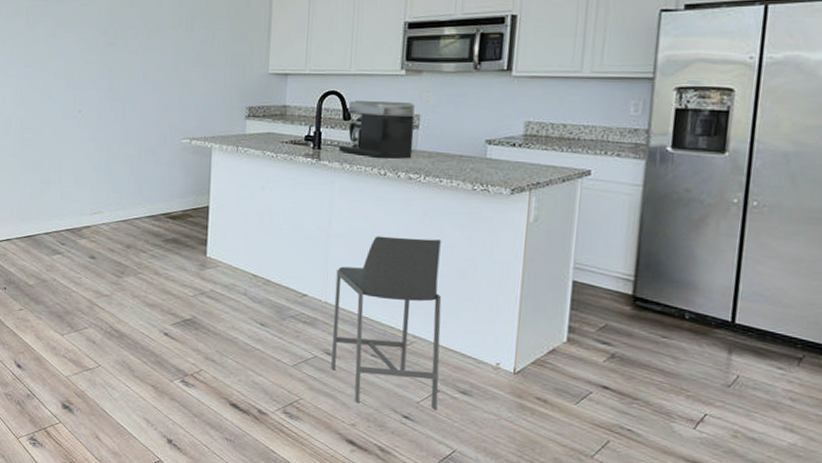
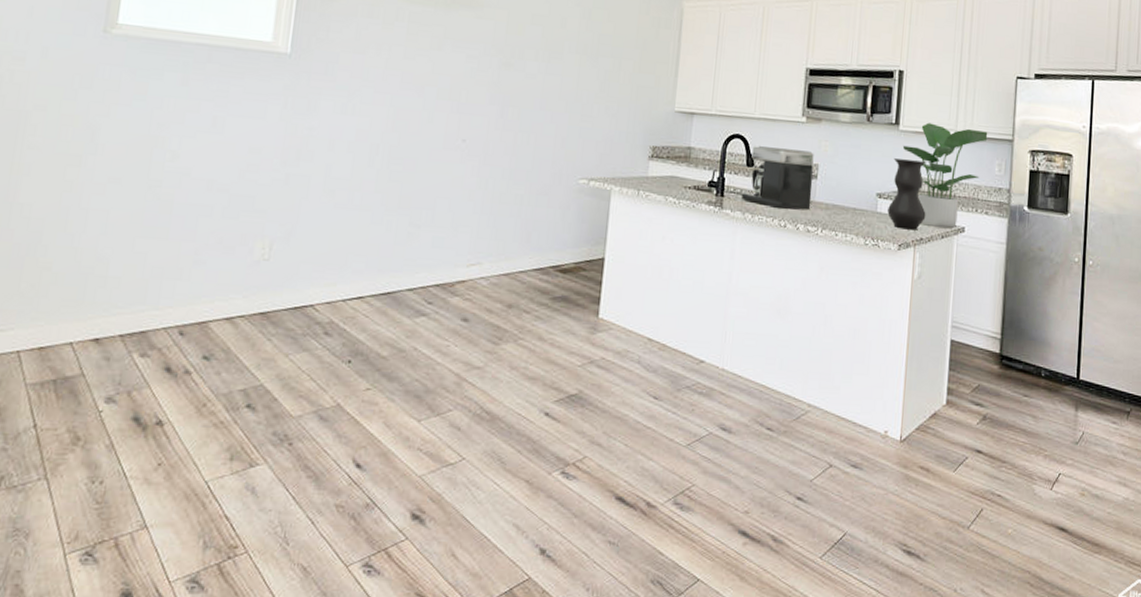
bar stool: present [331,236,442,410] -> none [726,293,836,488]
vase: none [498,105,544,175] -> present [887,158,926,230]
potted plant: none [515,66,622,173] -> present [902,122,988,229]

